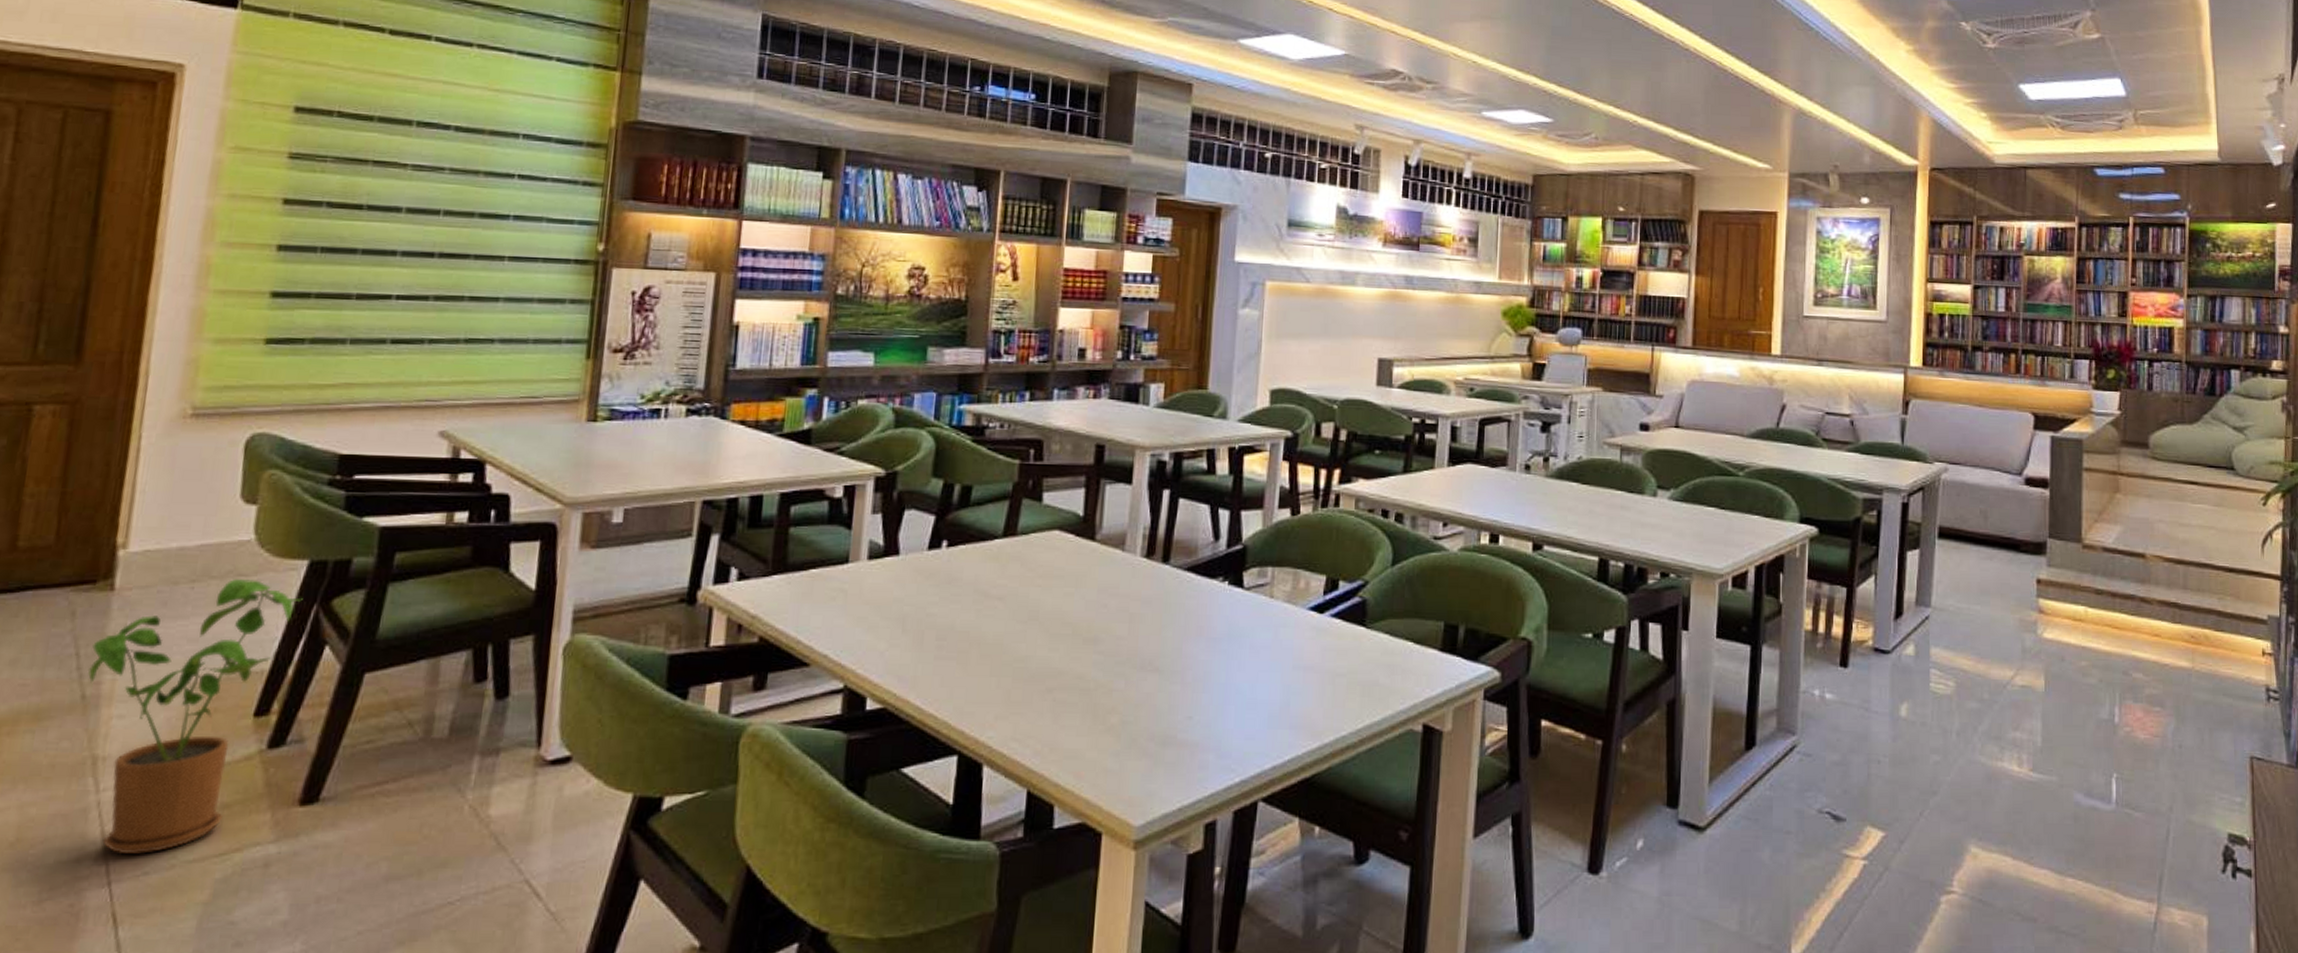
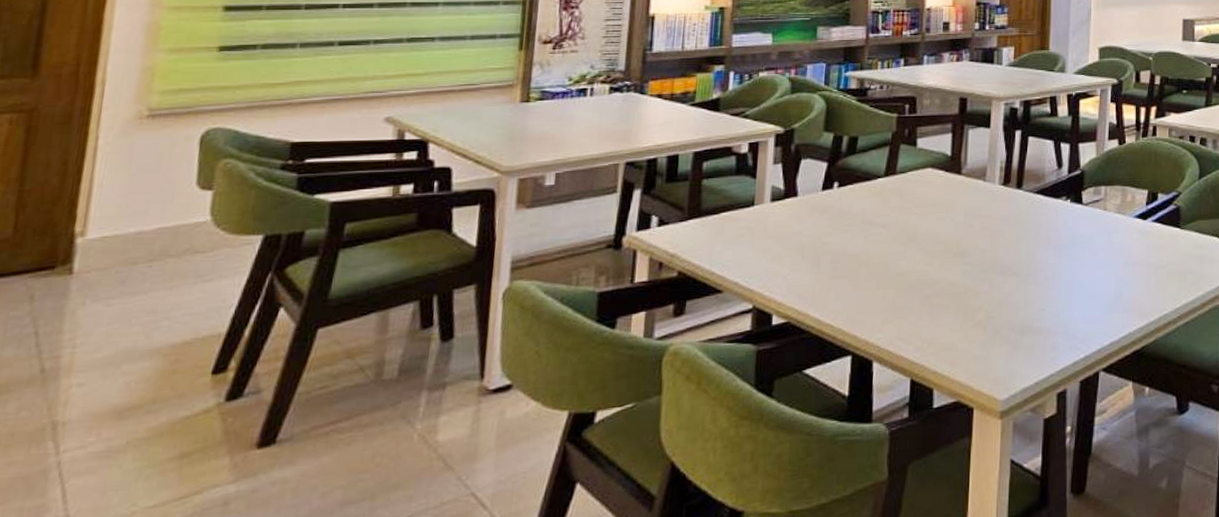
house plant: present [87,579,303,854] -> none [46,255,258,507]

